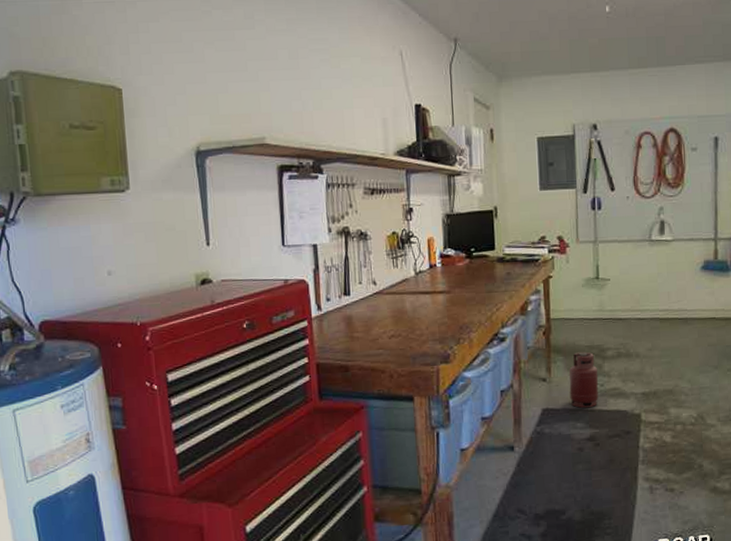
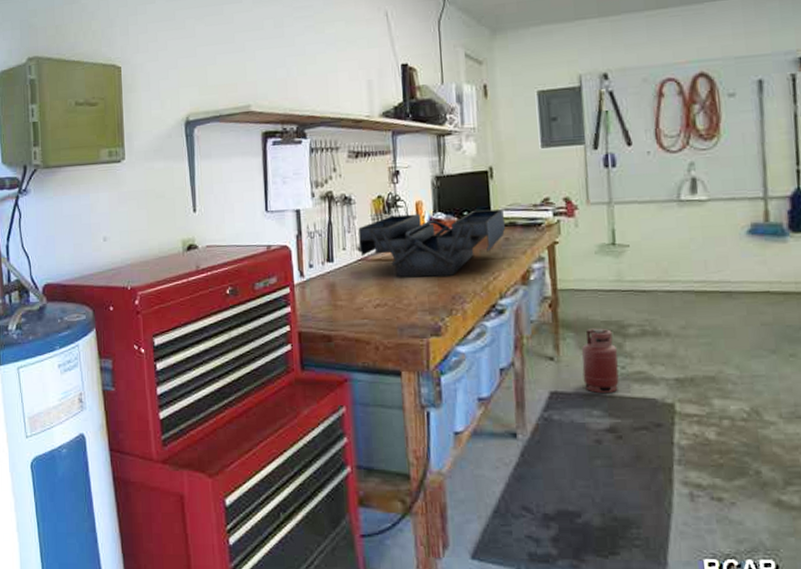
tool box: none [374,246,508,310] -> present [358,209,506,278]

